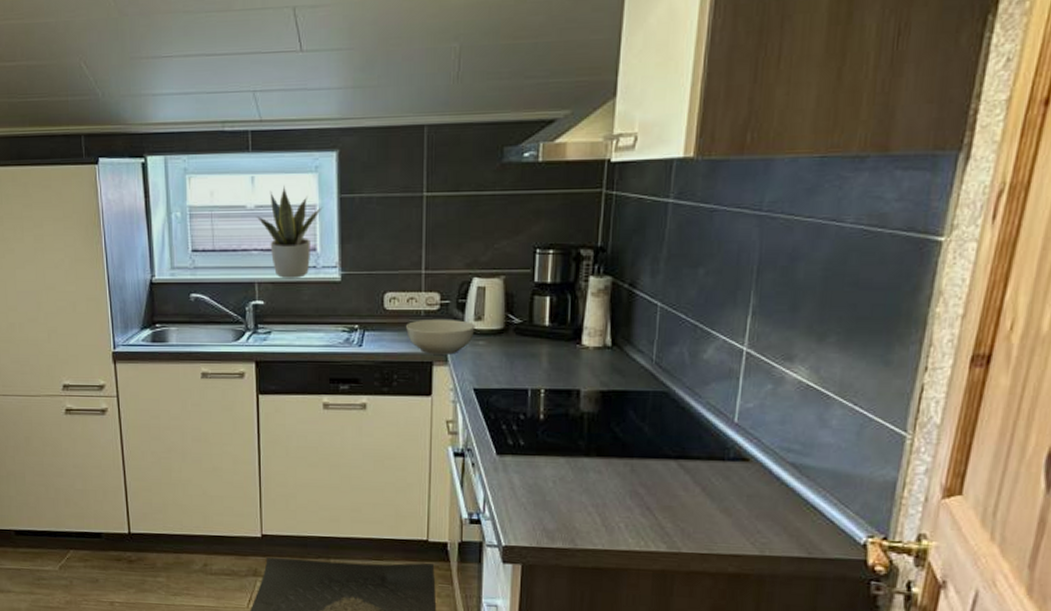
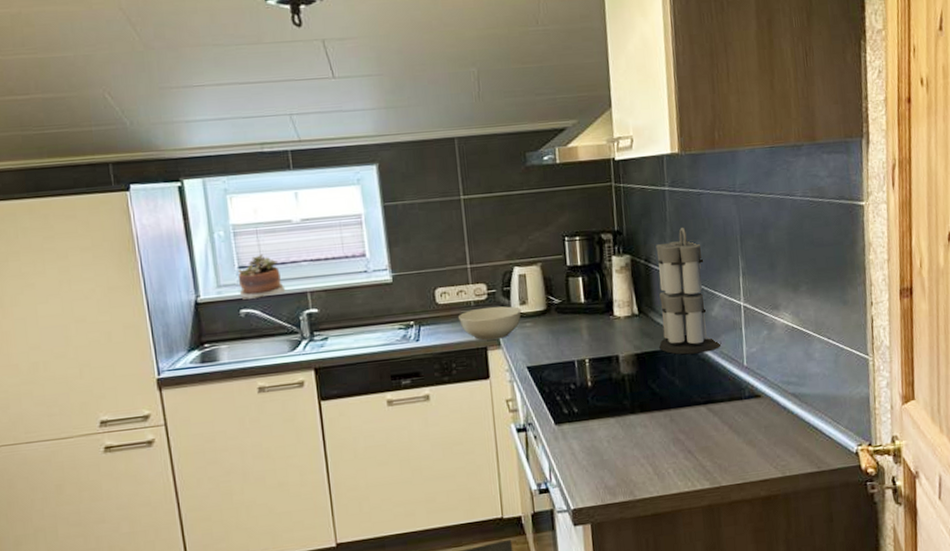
succulent plant: none [190,239,235,284] -> present [238,254,286,300]
potted plant: present [256,186,323,279] -> none [303,199,368,286]
spice rack: none [631,250,710,400] -> present [655,228,722,355]

